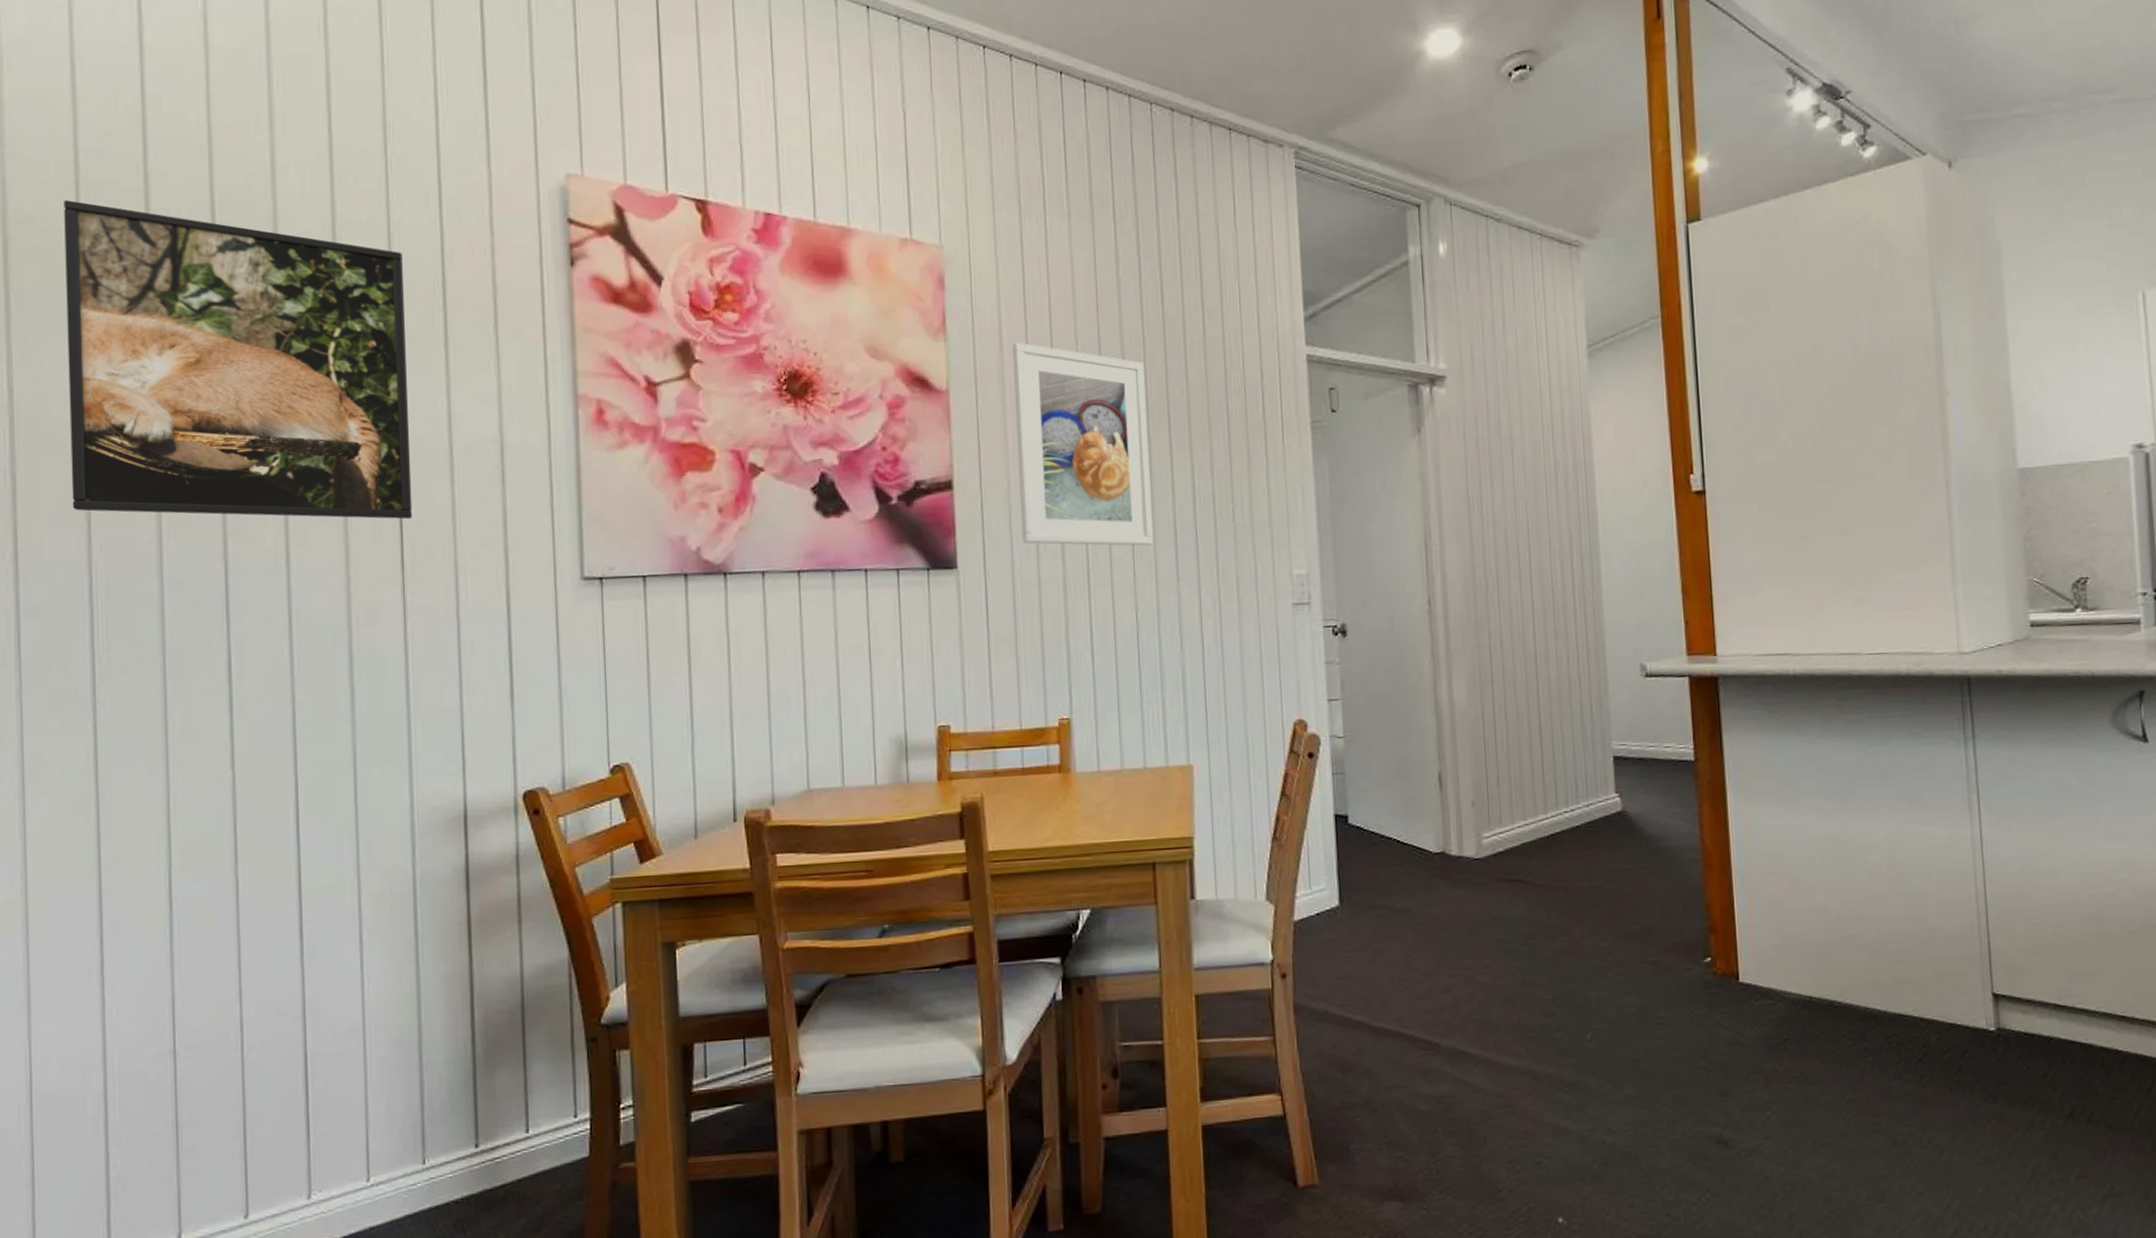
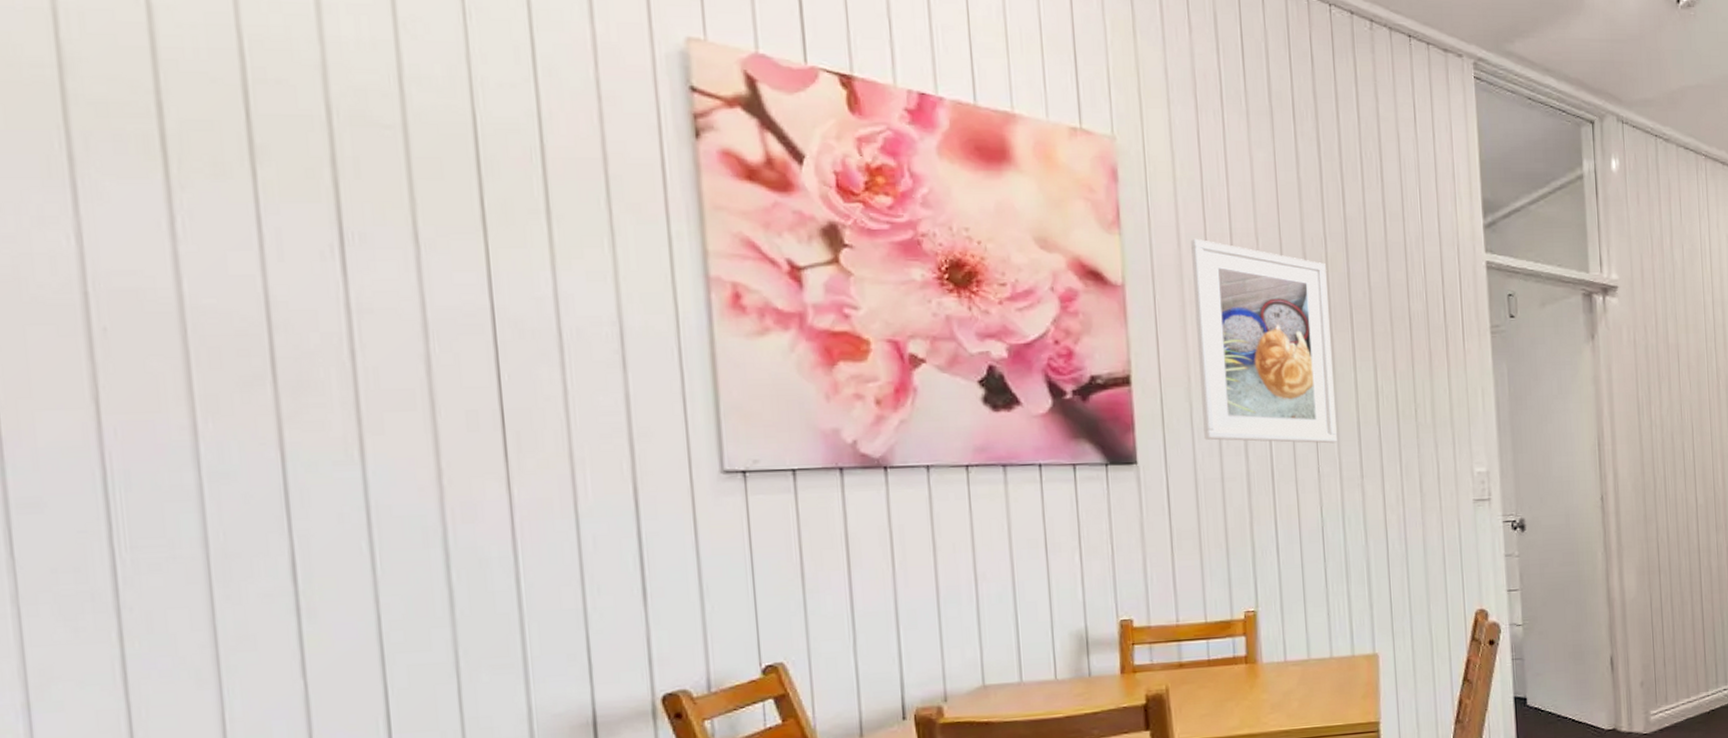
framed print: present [64,200,413,520] -> none [37,30,516,407]

